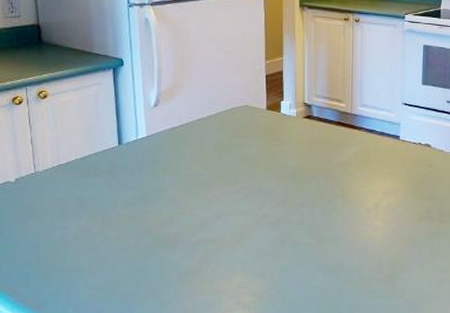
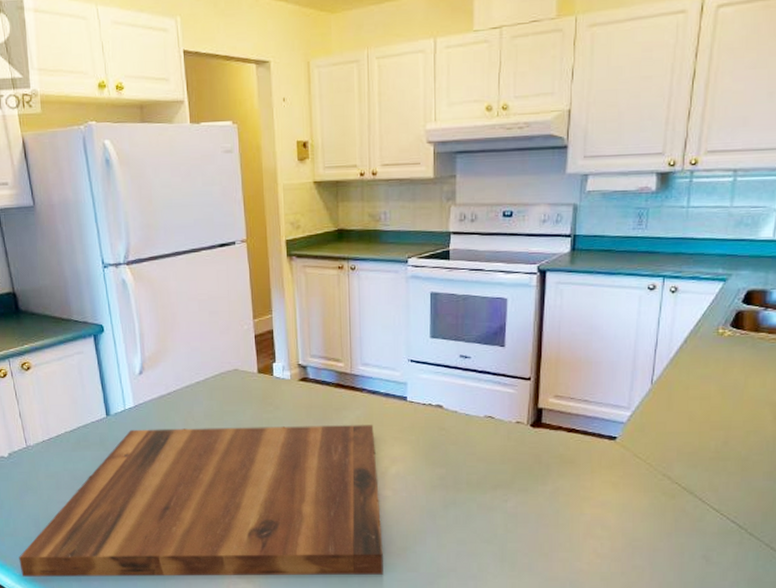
cutting board: none [14,158,373,304] -> present [19,425,383,577]

